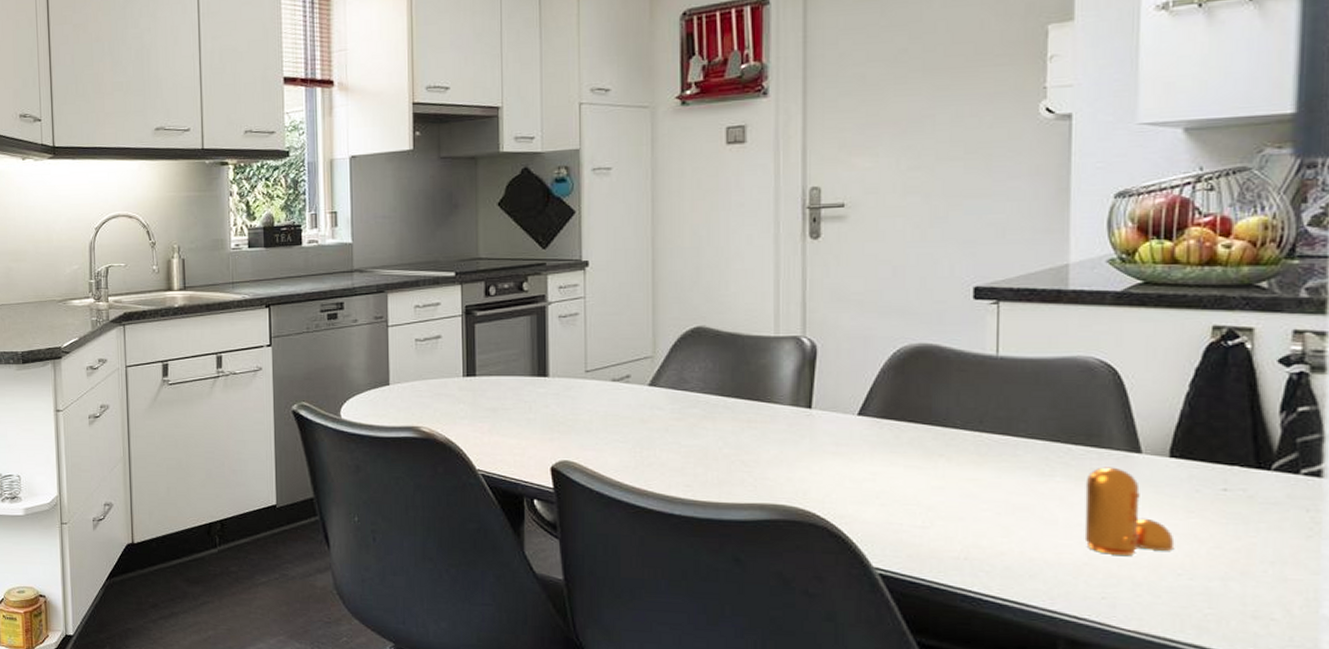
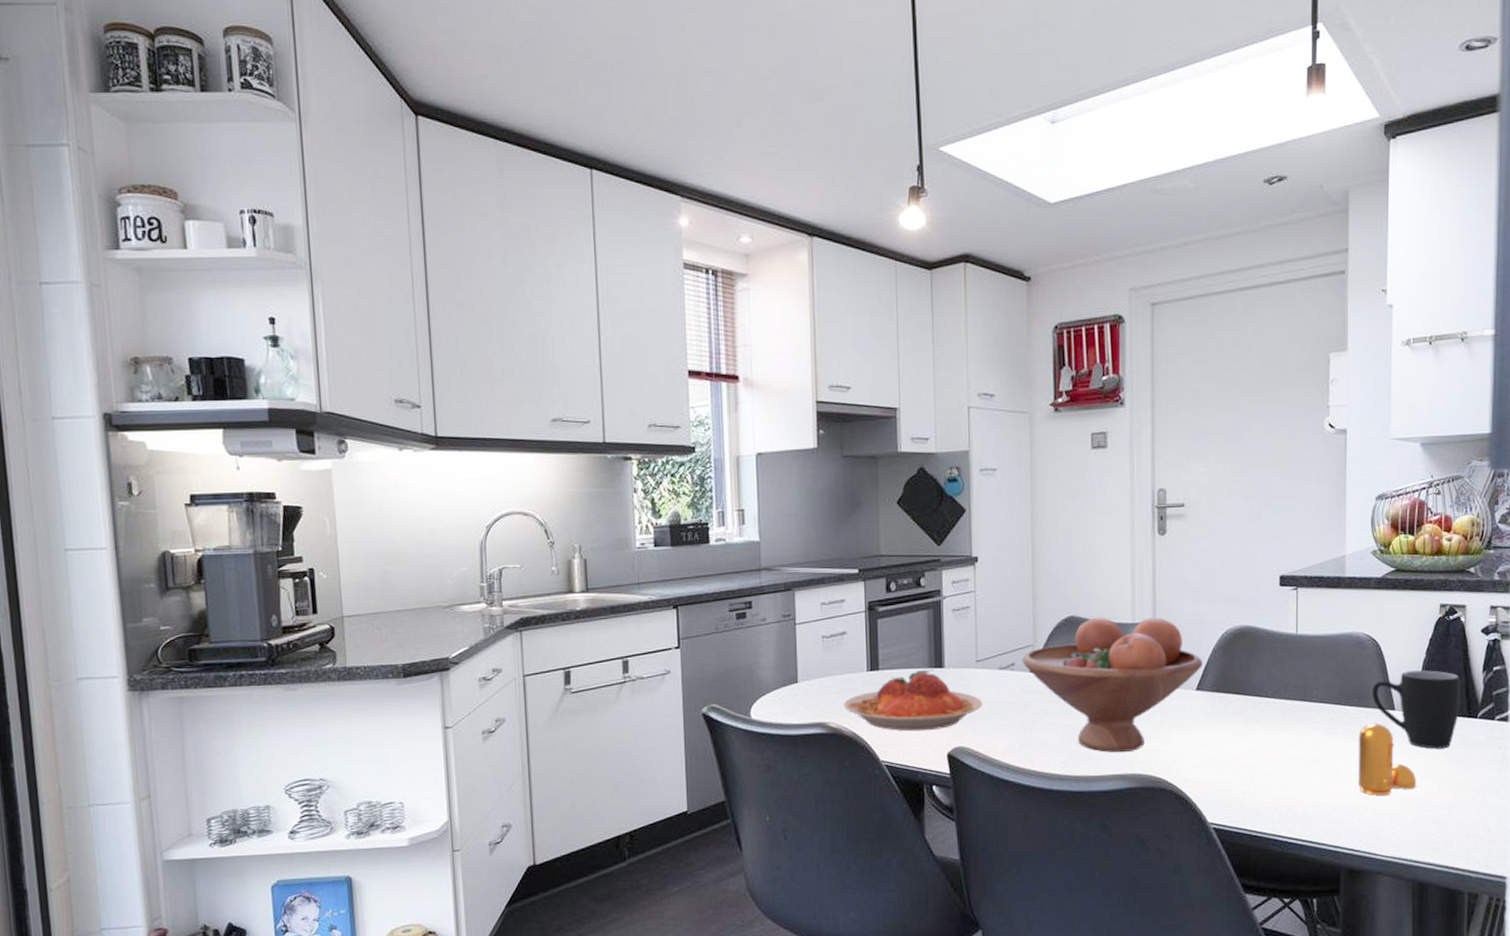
plate: none [436,377,592,442] -> present [843,669,983,732]
fruit bowl: none [639,329,867,480] -> present [1022,617,1202,753]
mug: none [1107,406,1245,505] -> present [1372,670,1461,749]

